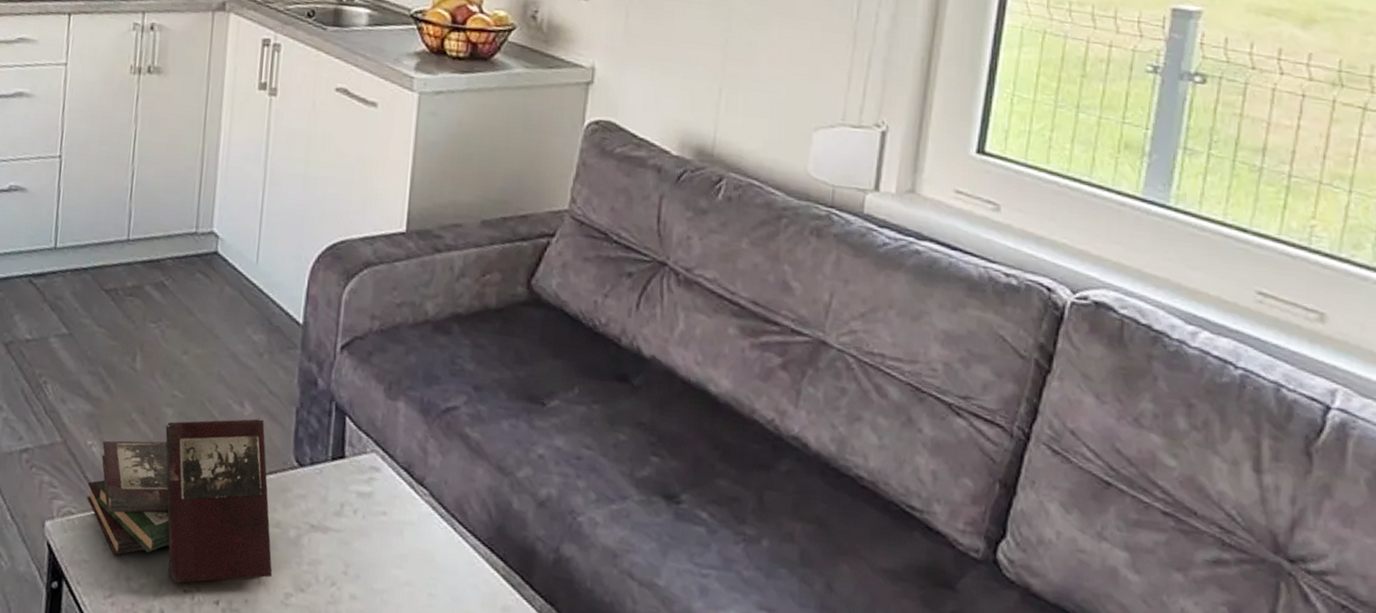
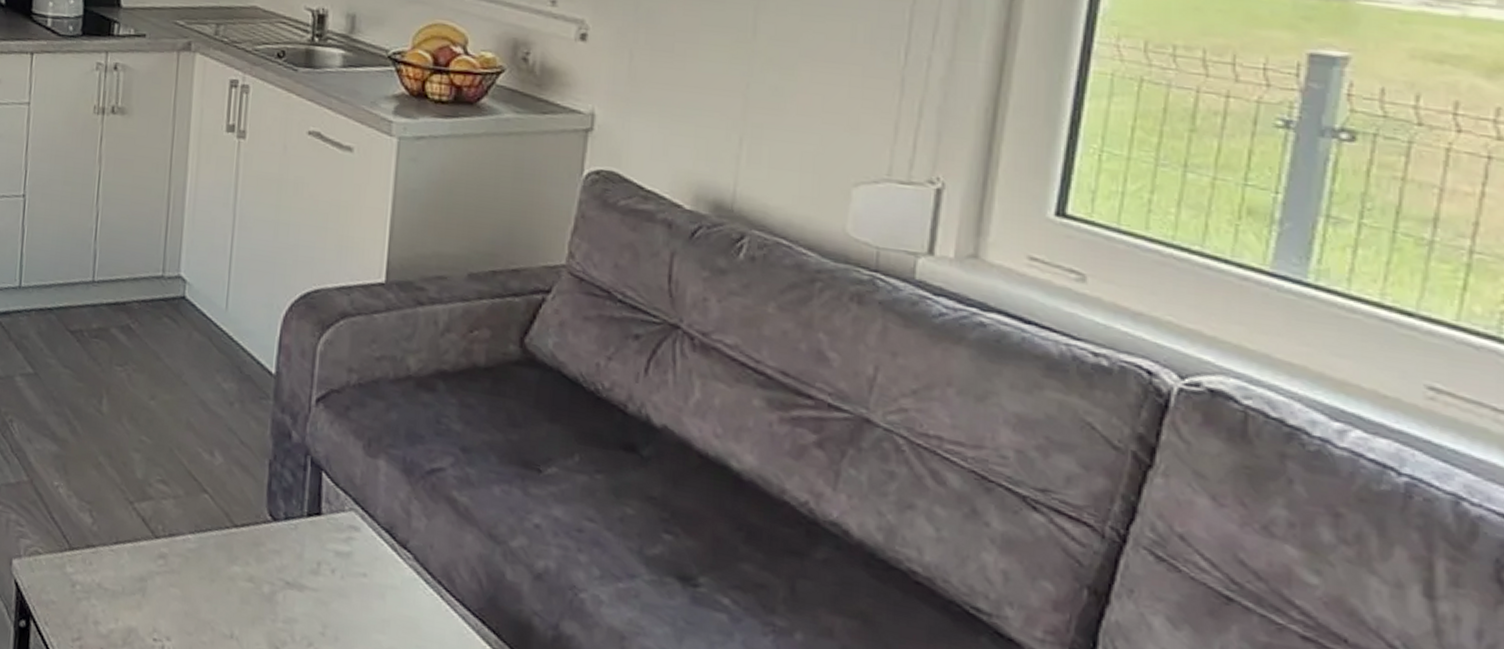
book: present [87,418,273,583] -> none [54,467,246,633]

